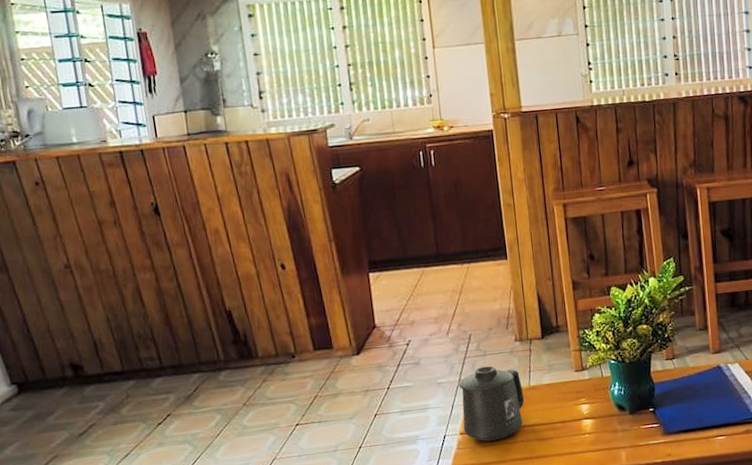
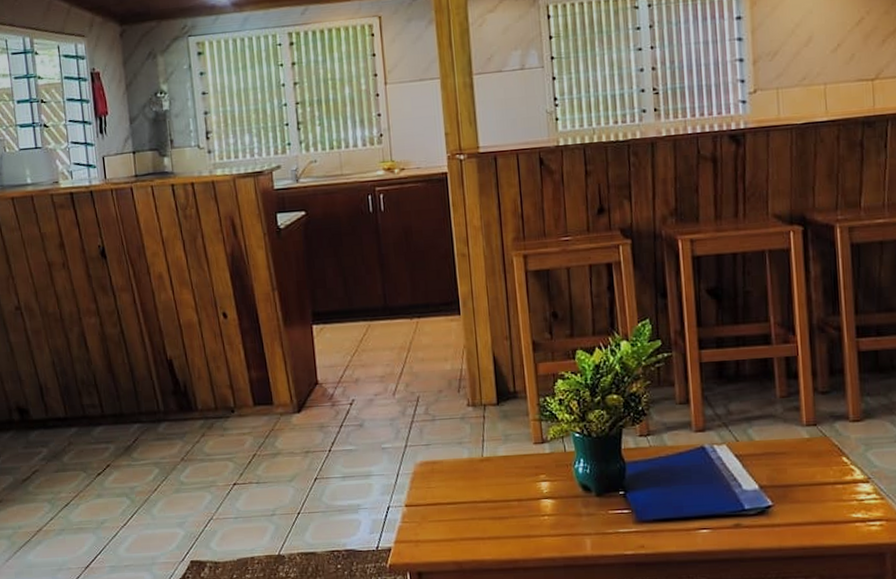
mug: present [458,366,525,442] -> none [404,432,477,516]

